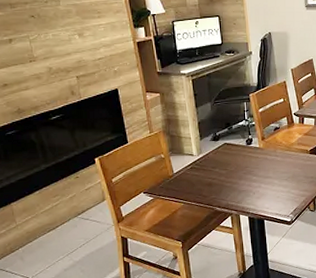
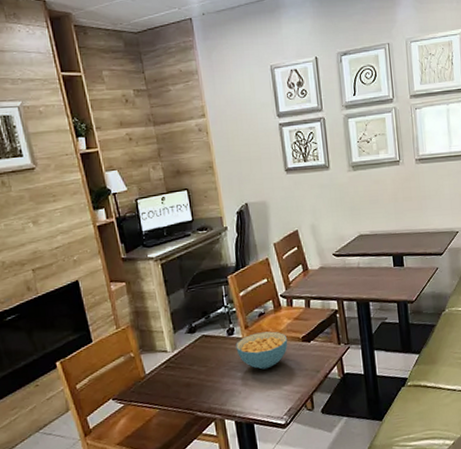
cereal bowl: none [253,143,298,175] -> present [236,331,288,370]

